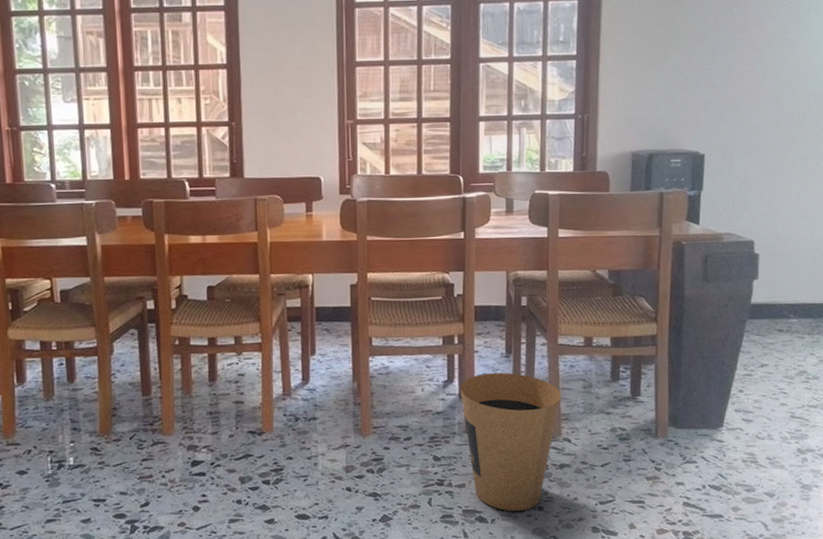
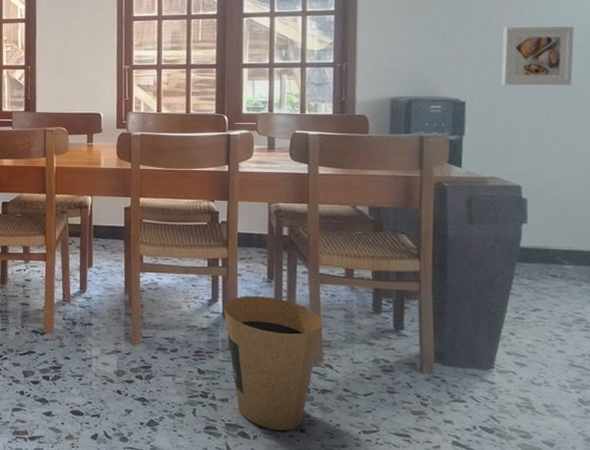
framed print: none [739,72,809,136] -> present [501,26,575,86]

